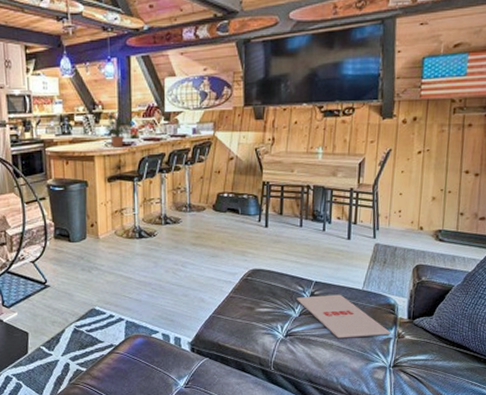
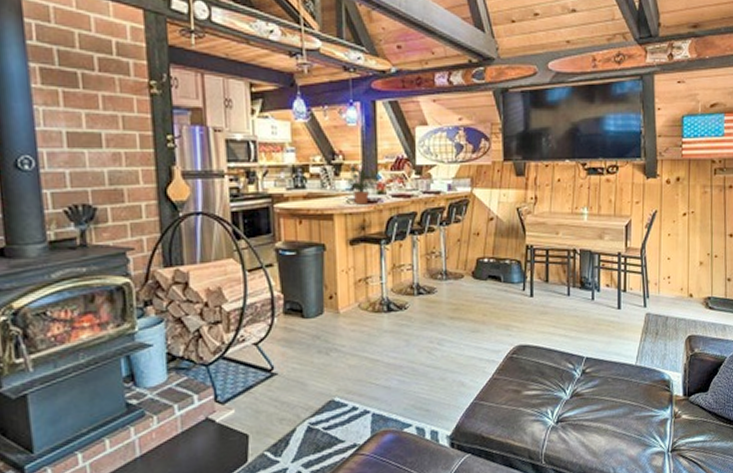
magazine: present [297,294,391,339] -> none [567,371,667,423]

